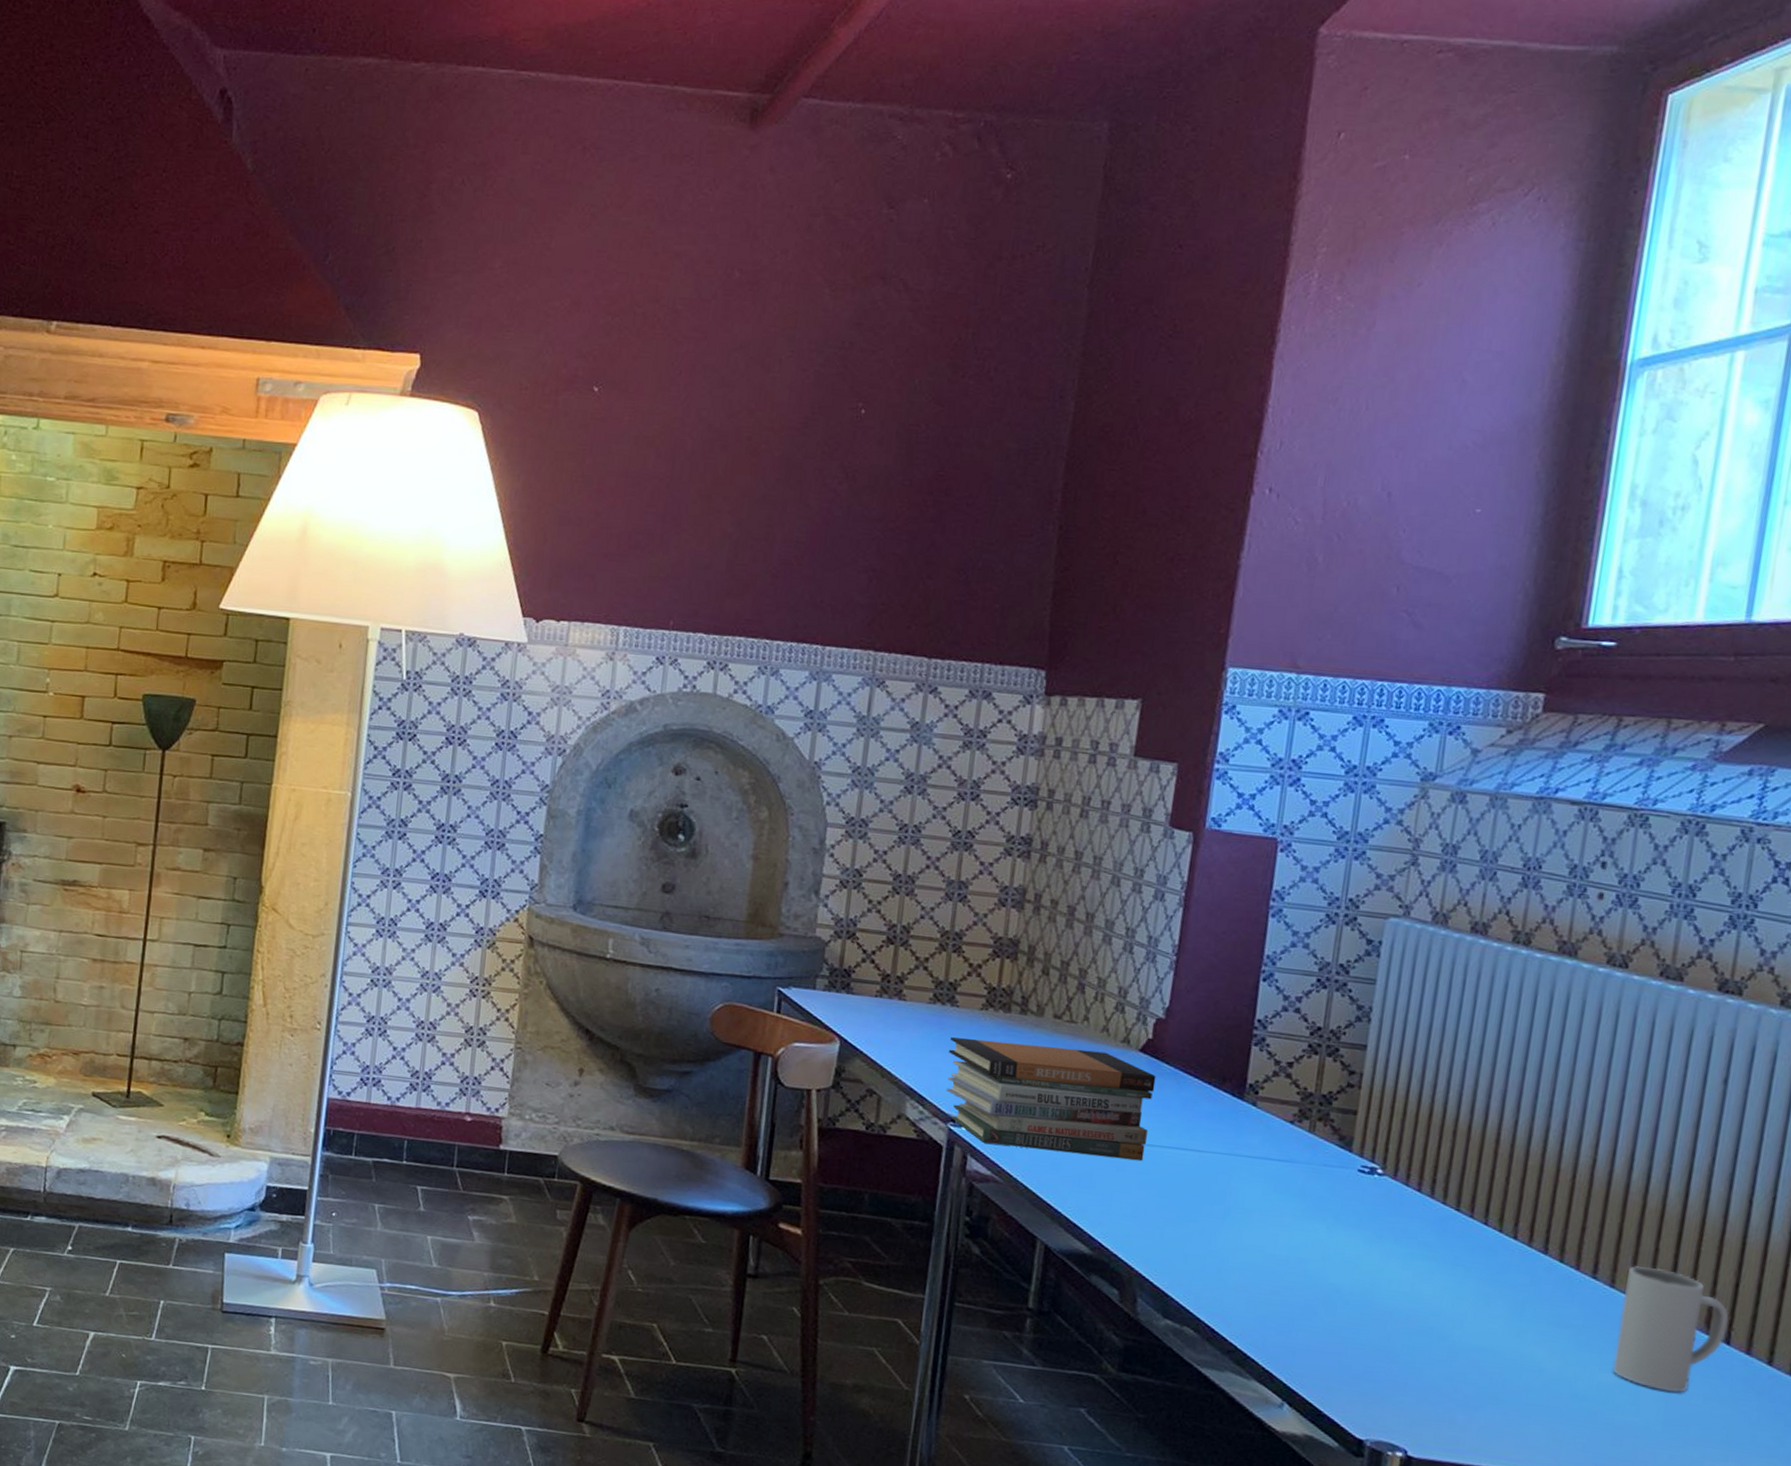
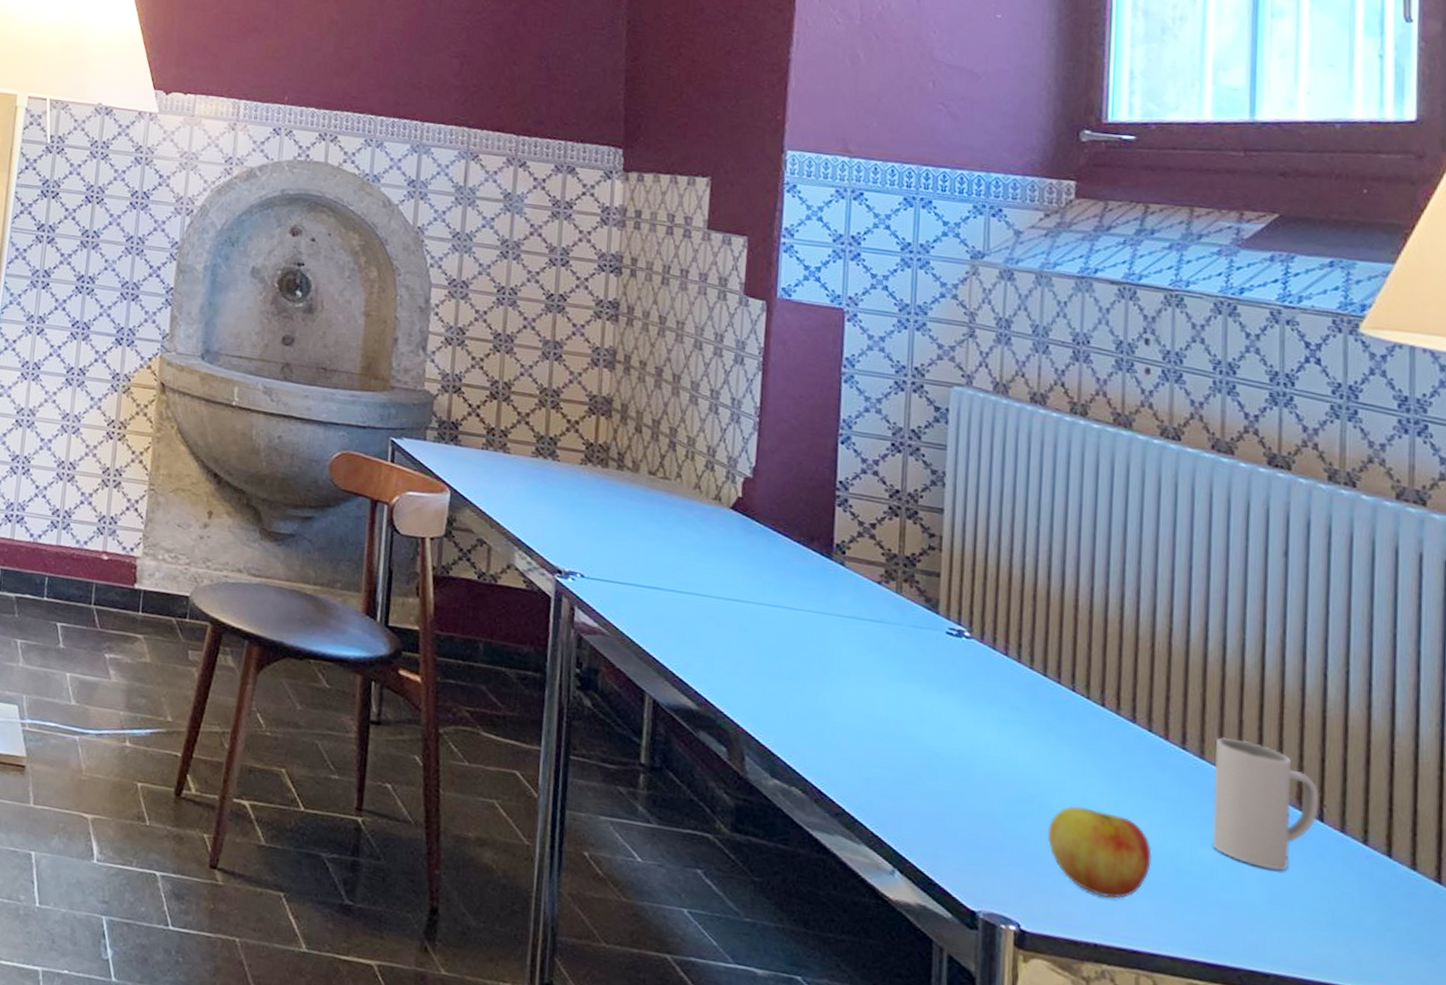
book stack: present [945,1037,1157,1161] -> none [551,490,748,617]
apple: none [1444,1337,1550,1424] -> present [1048,806,1152,899]

